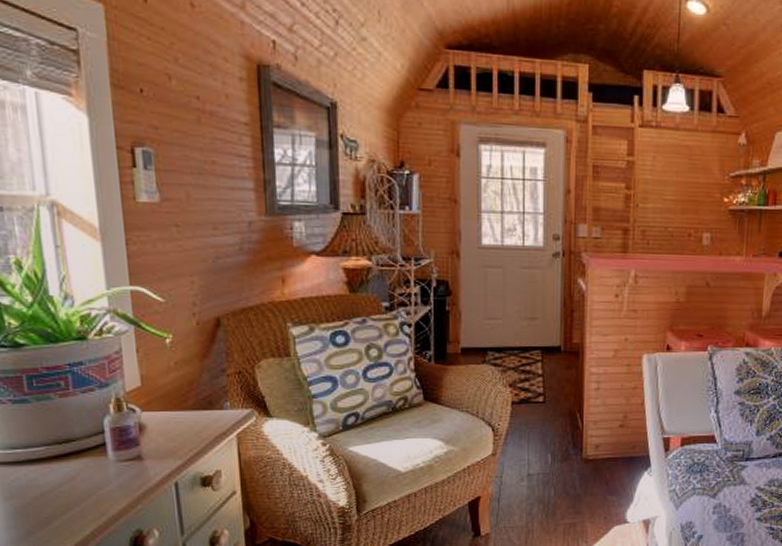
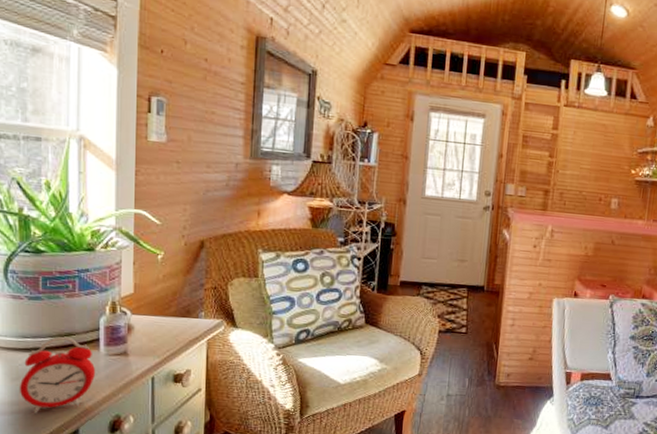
alarm clock: none [15,445,107,536] -> present [20,337,96,413]

